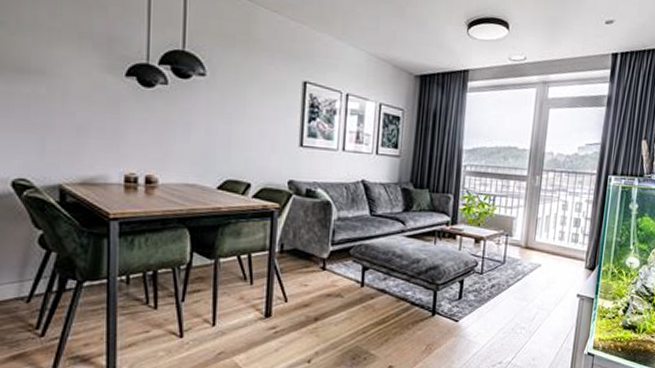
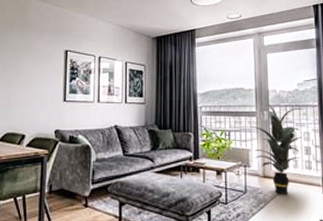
indoor plant: none [518,167,579,267] -> present [250,103,303,194]

